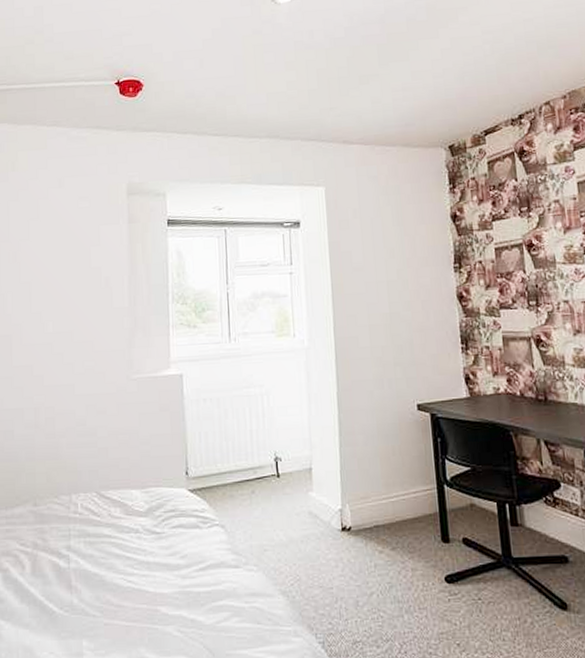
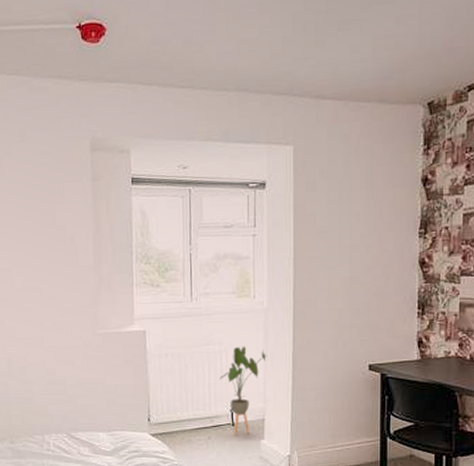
house plant: none [261,388,311,488] -> present [219,346,268,435]

